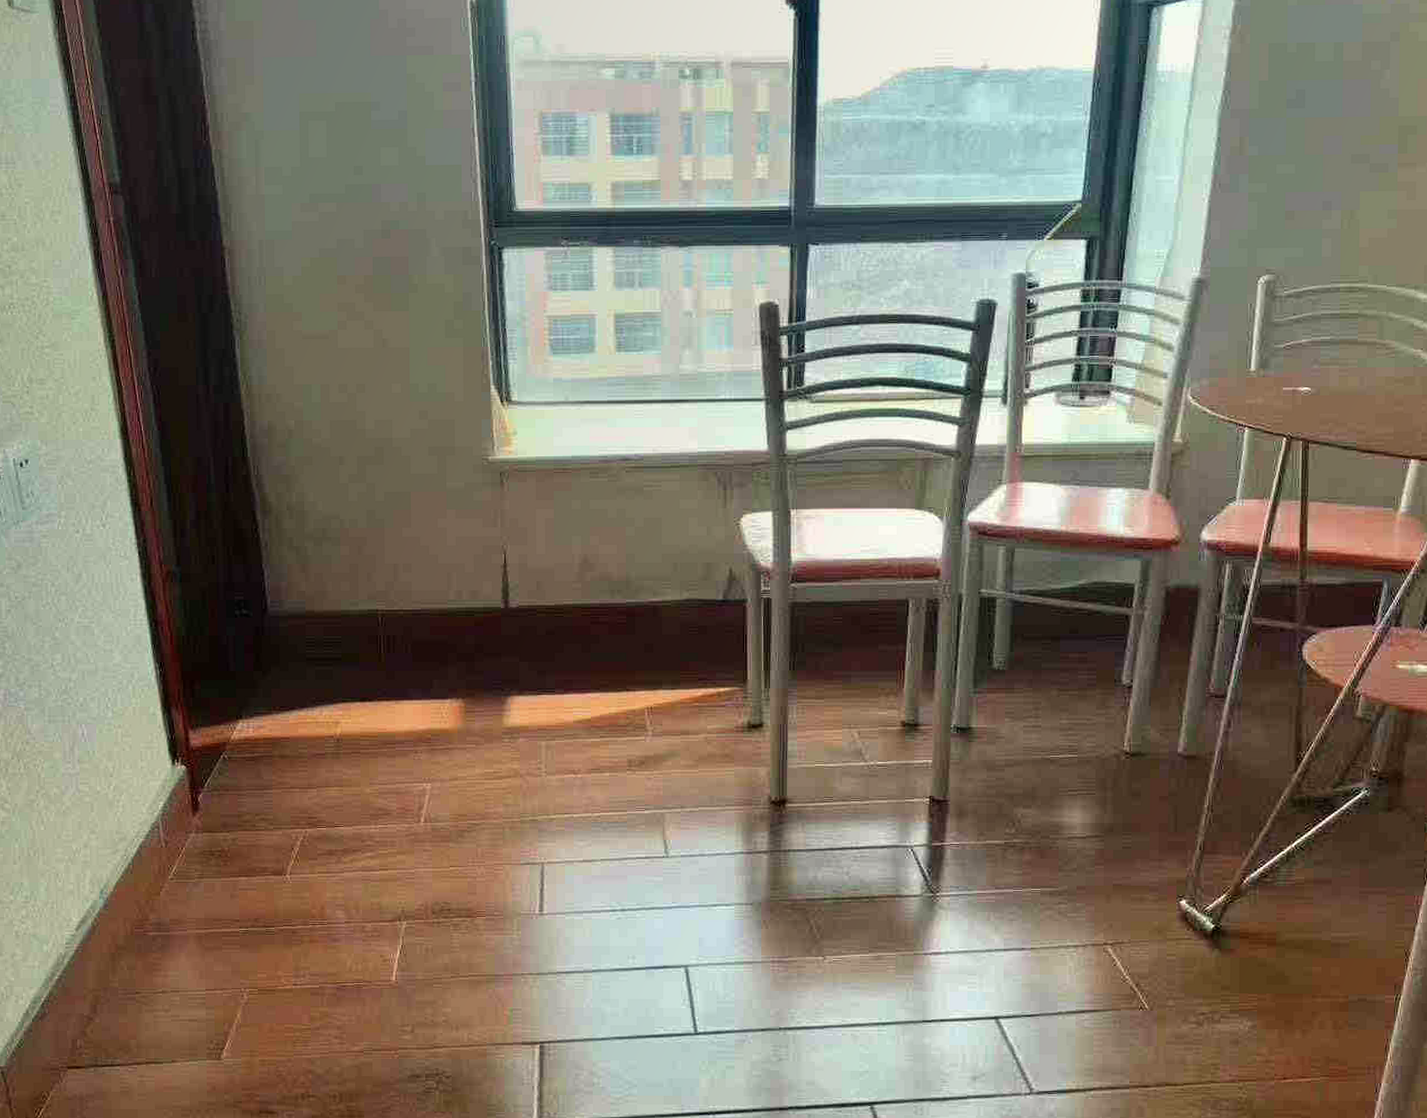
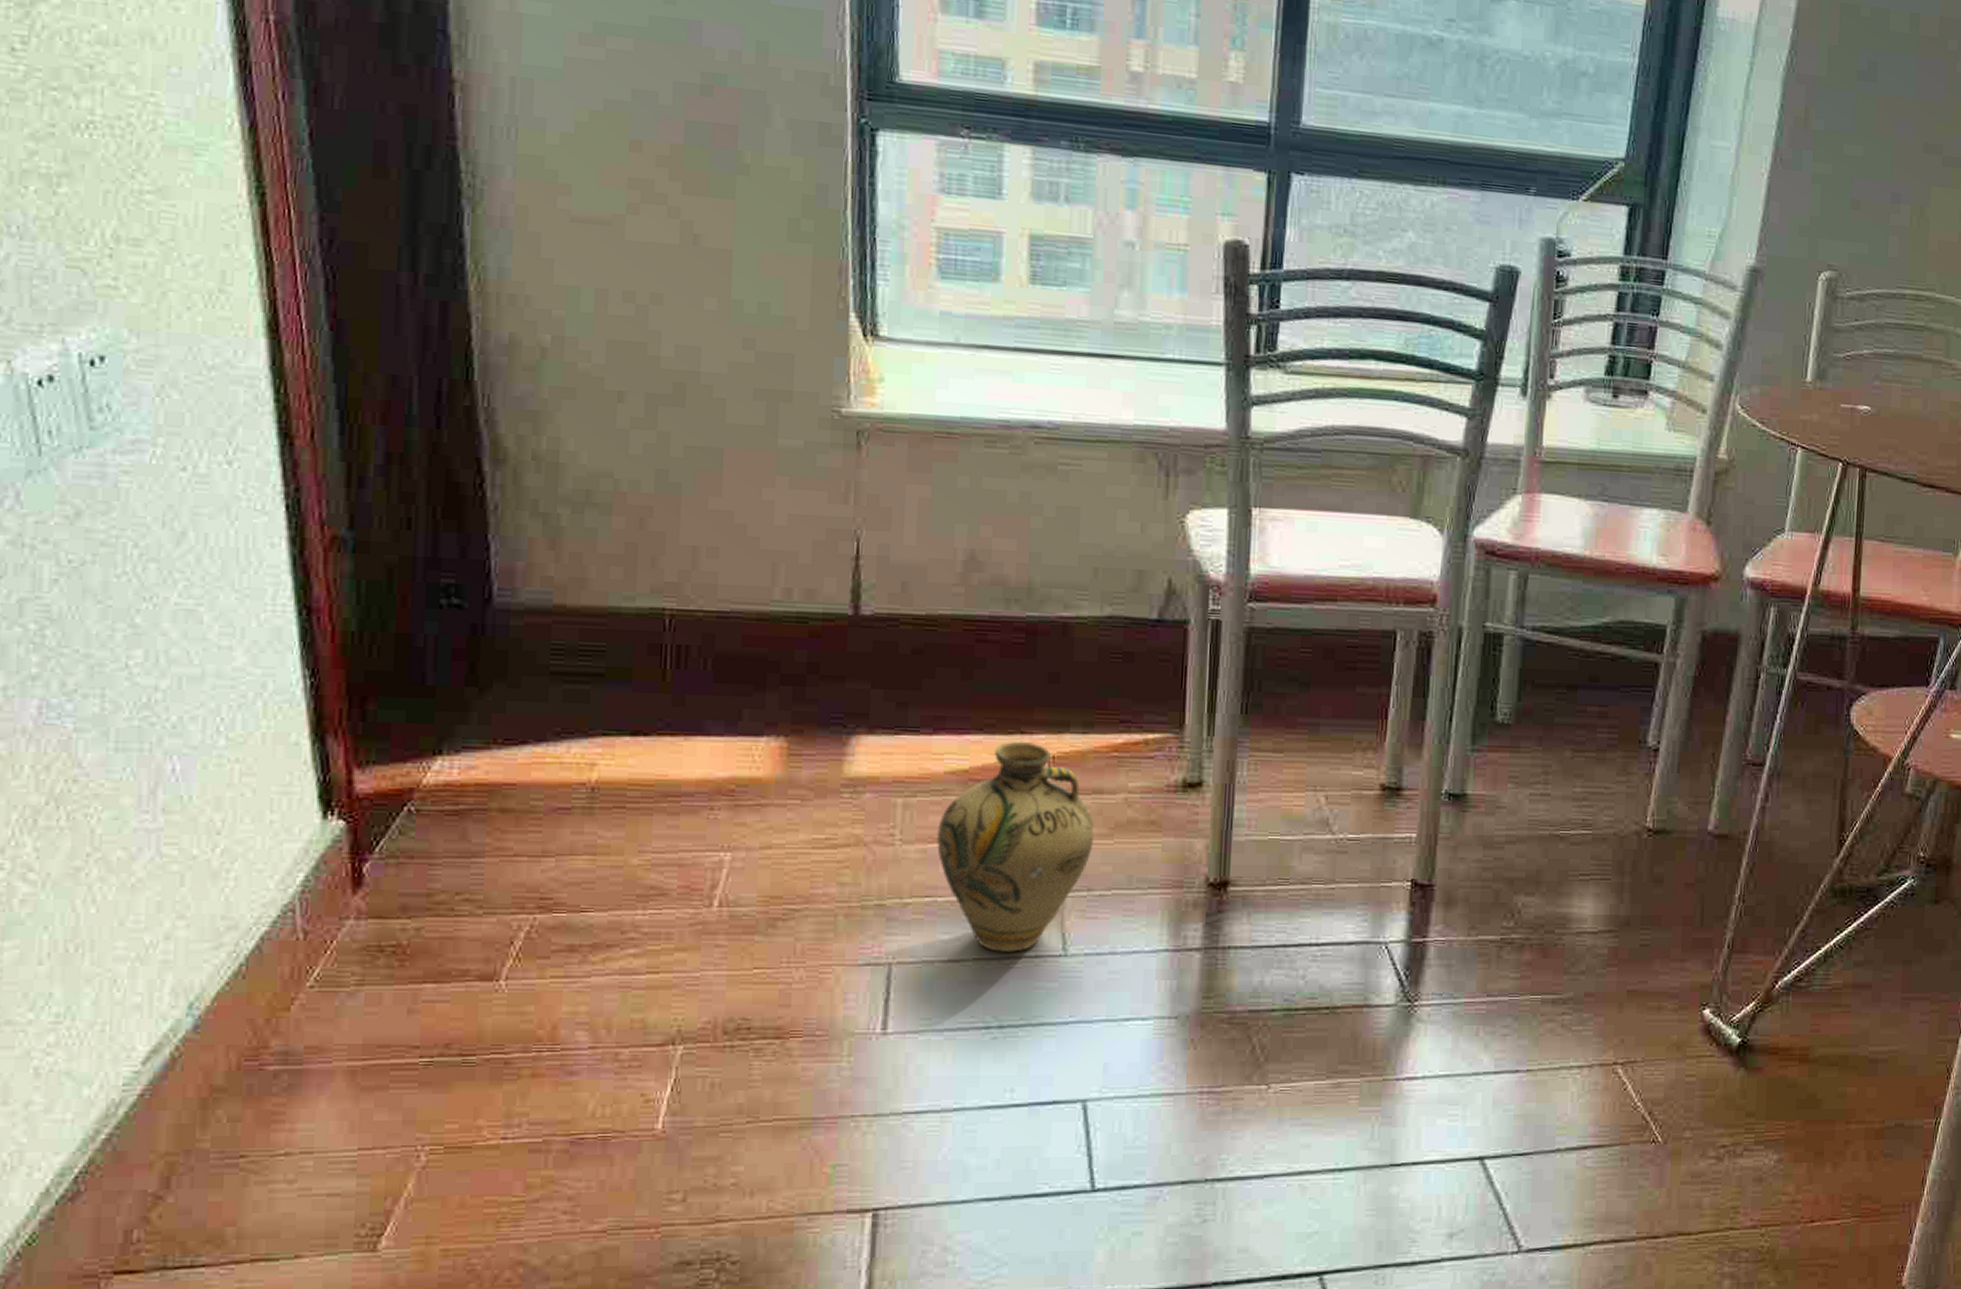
jug: none [570,697,684,854] -> present [936,742,1095,952]

